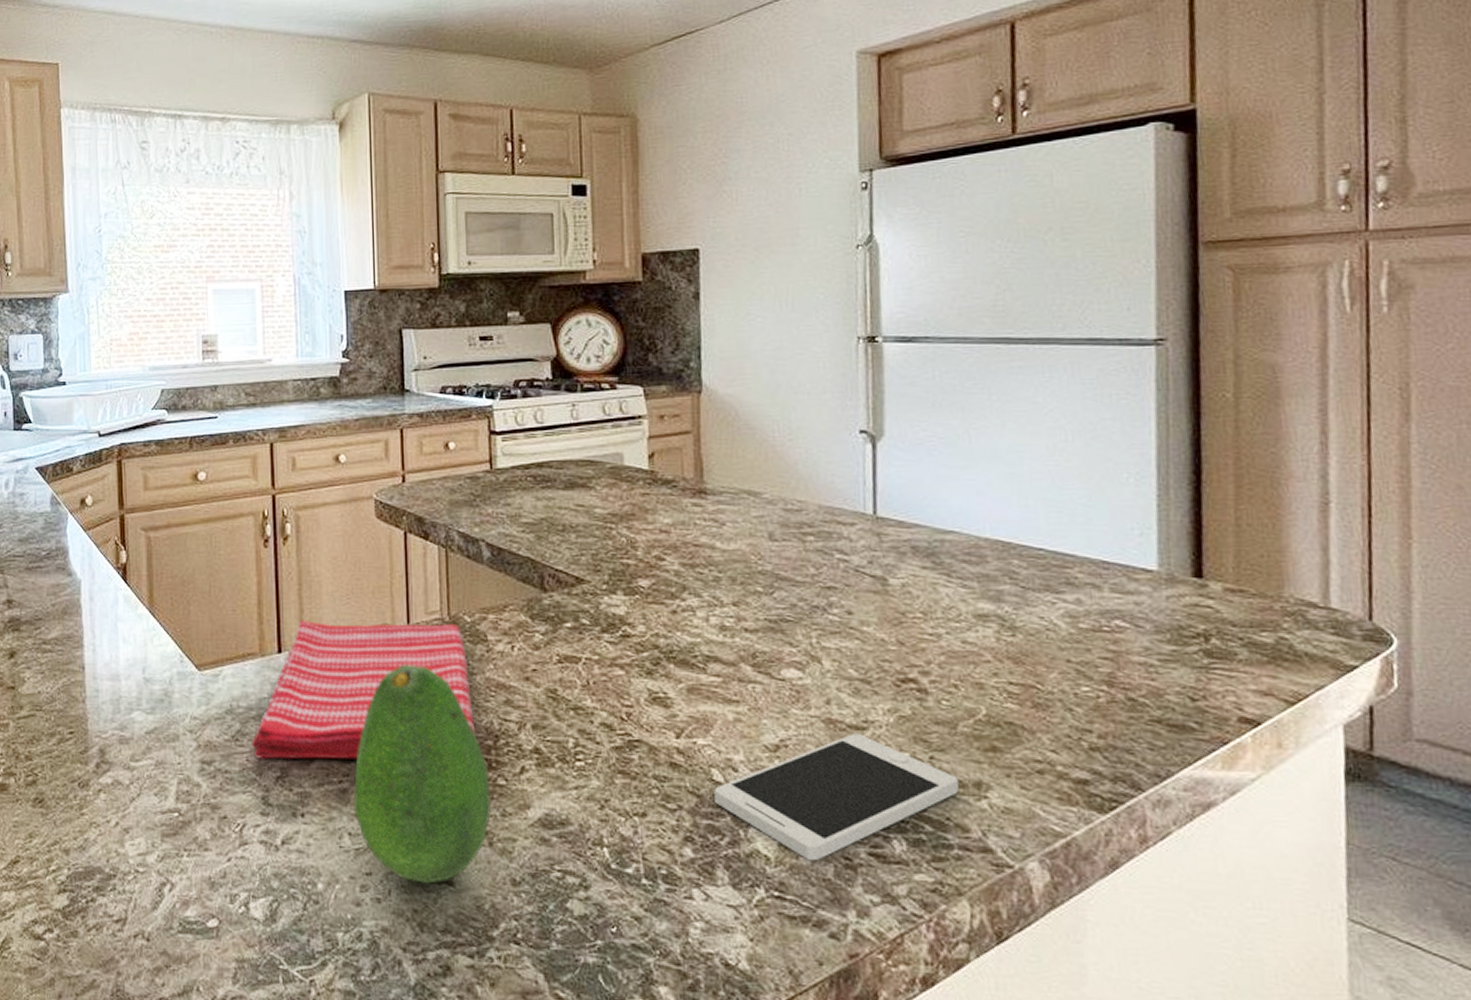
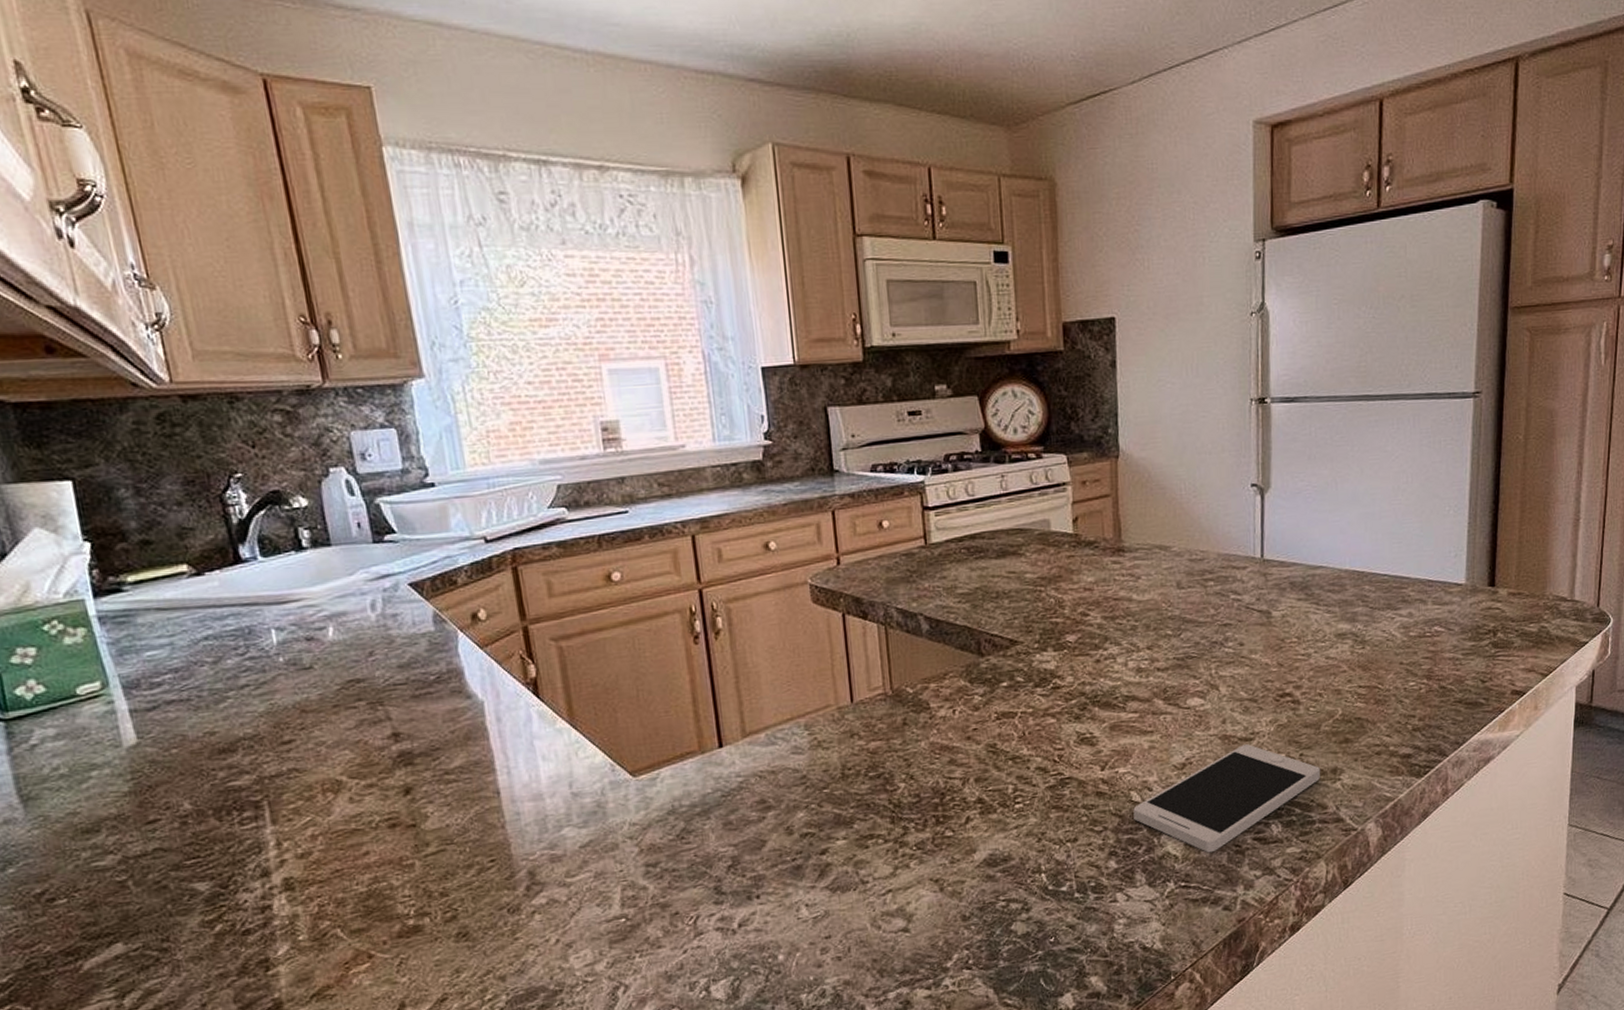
dish towel: present [252,621,476,760] -> none [698,697,923,852]
fruit: present [353,665,491,884] -> none [807,740,941,936]

